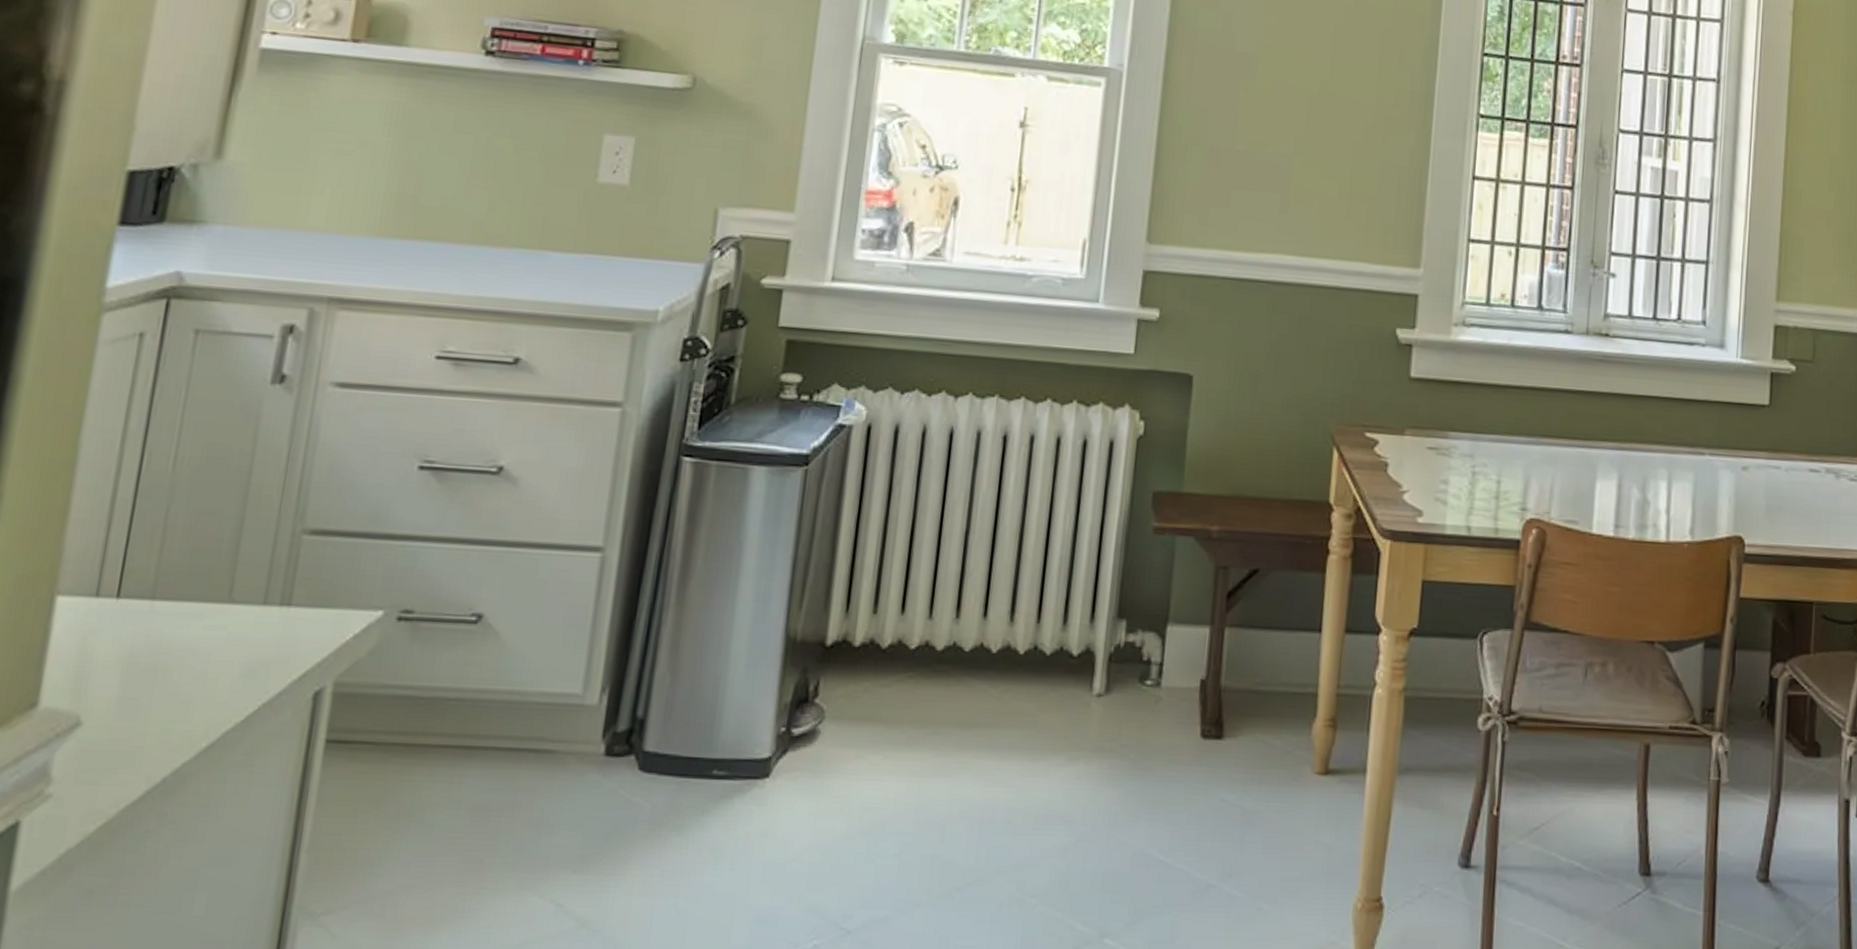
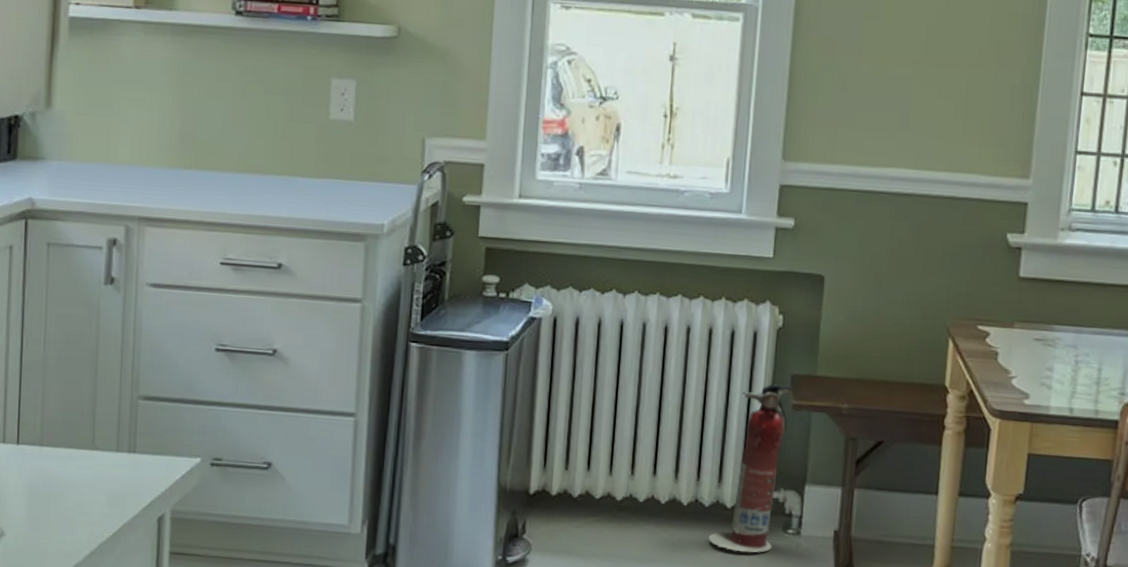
fire extinguisher: none [1049,503,1155,711] -> present [709,384,793,553]

